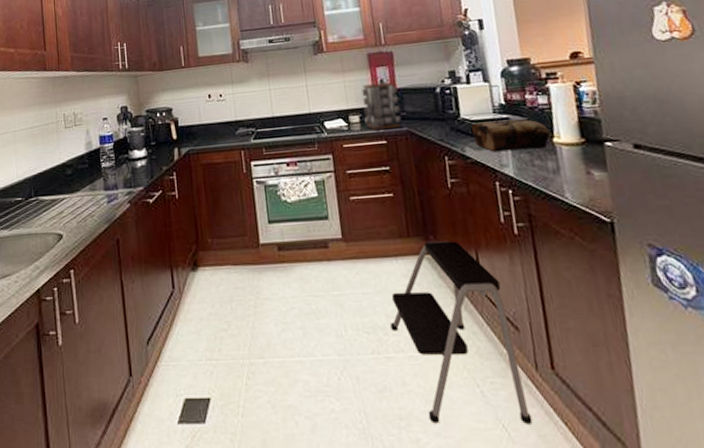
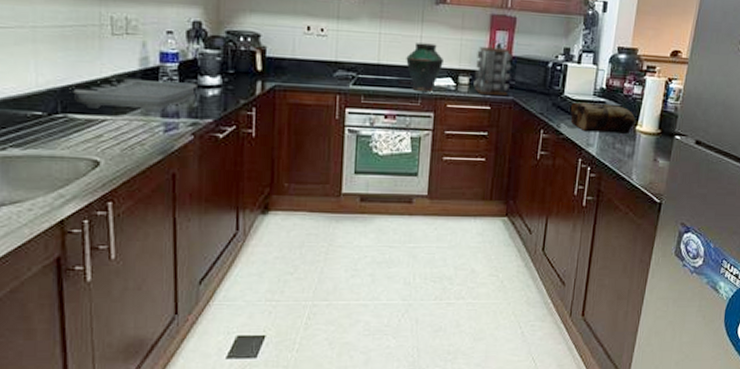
dish rack: none [39,158,130,190] -> present [69,78,199,113]
vase: none [296,90,332,137] -> present [406,43,443,93]
step stool: present [390,240,533,424] -> none [457,205,560,357]

